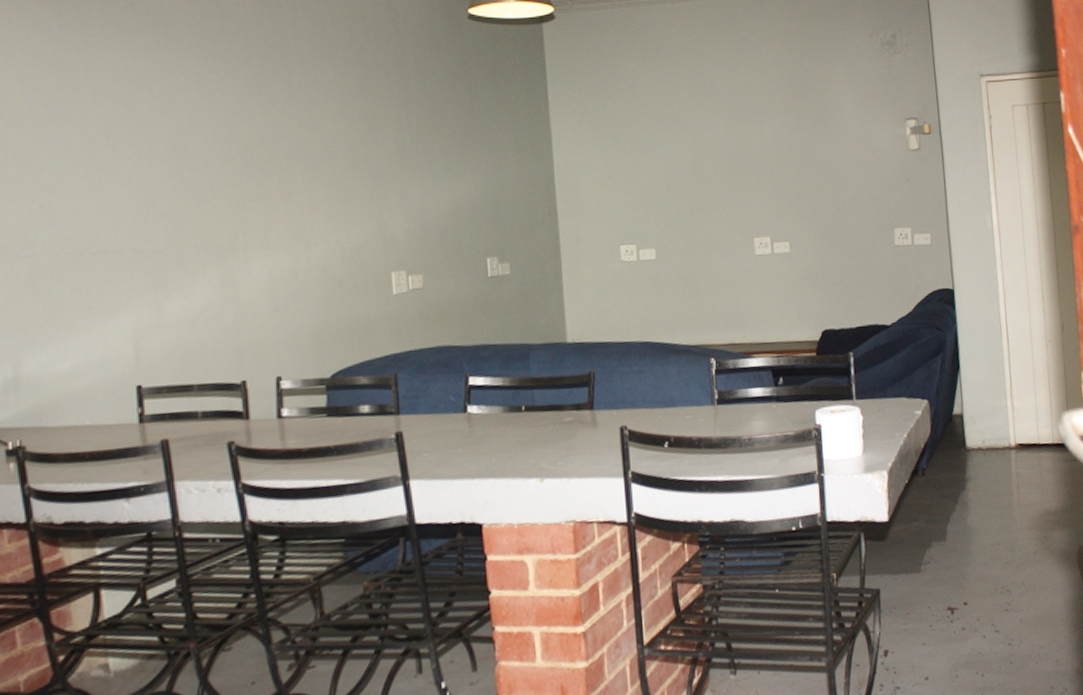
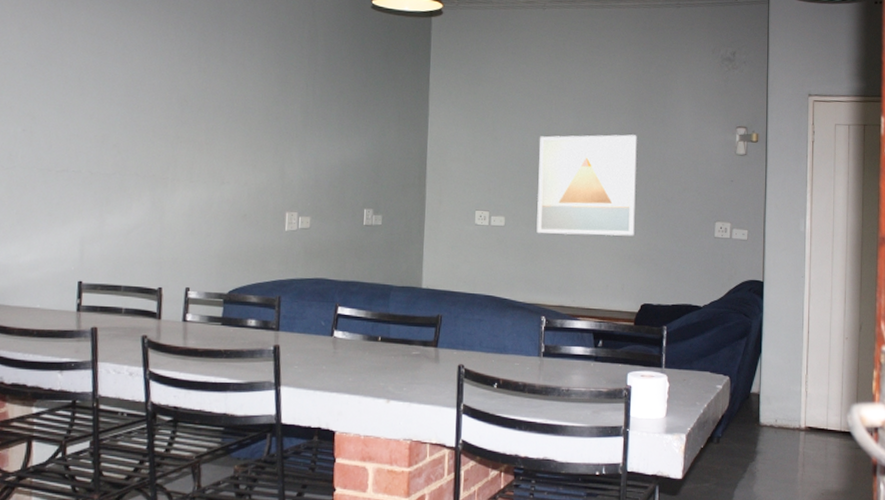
wall art: none [686,139,806,264] -> present [536,134,637,236]

